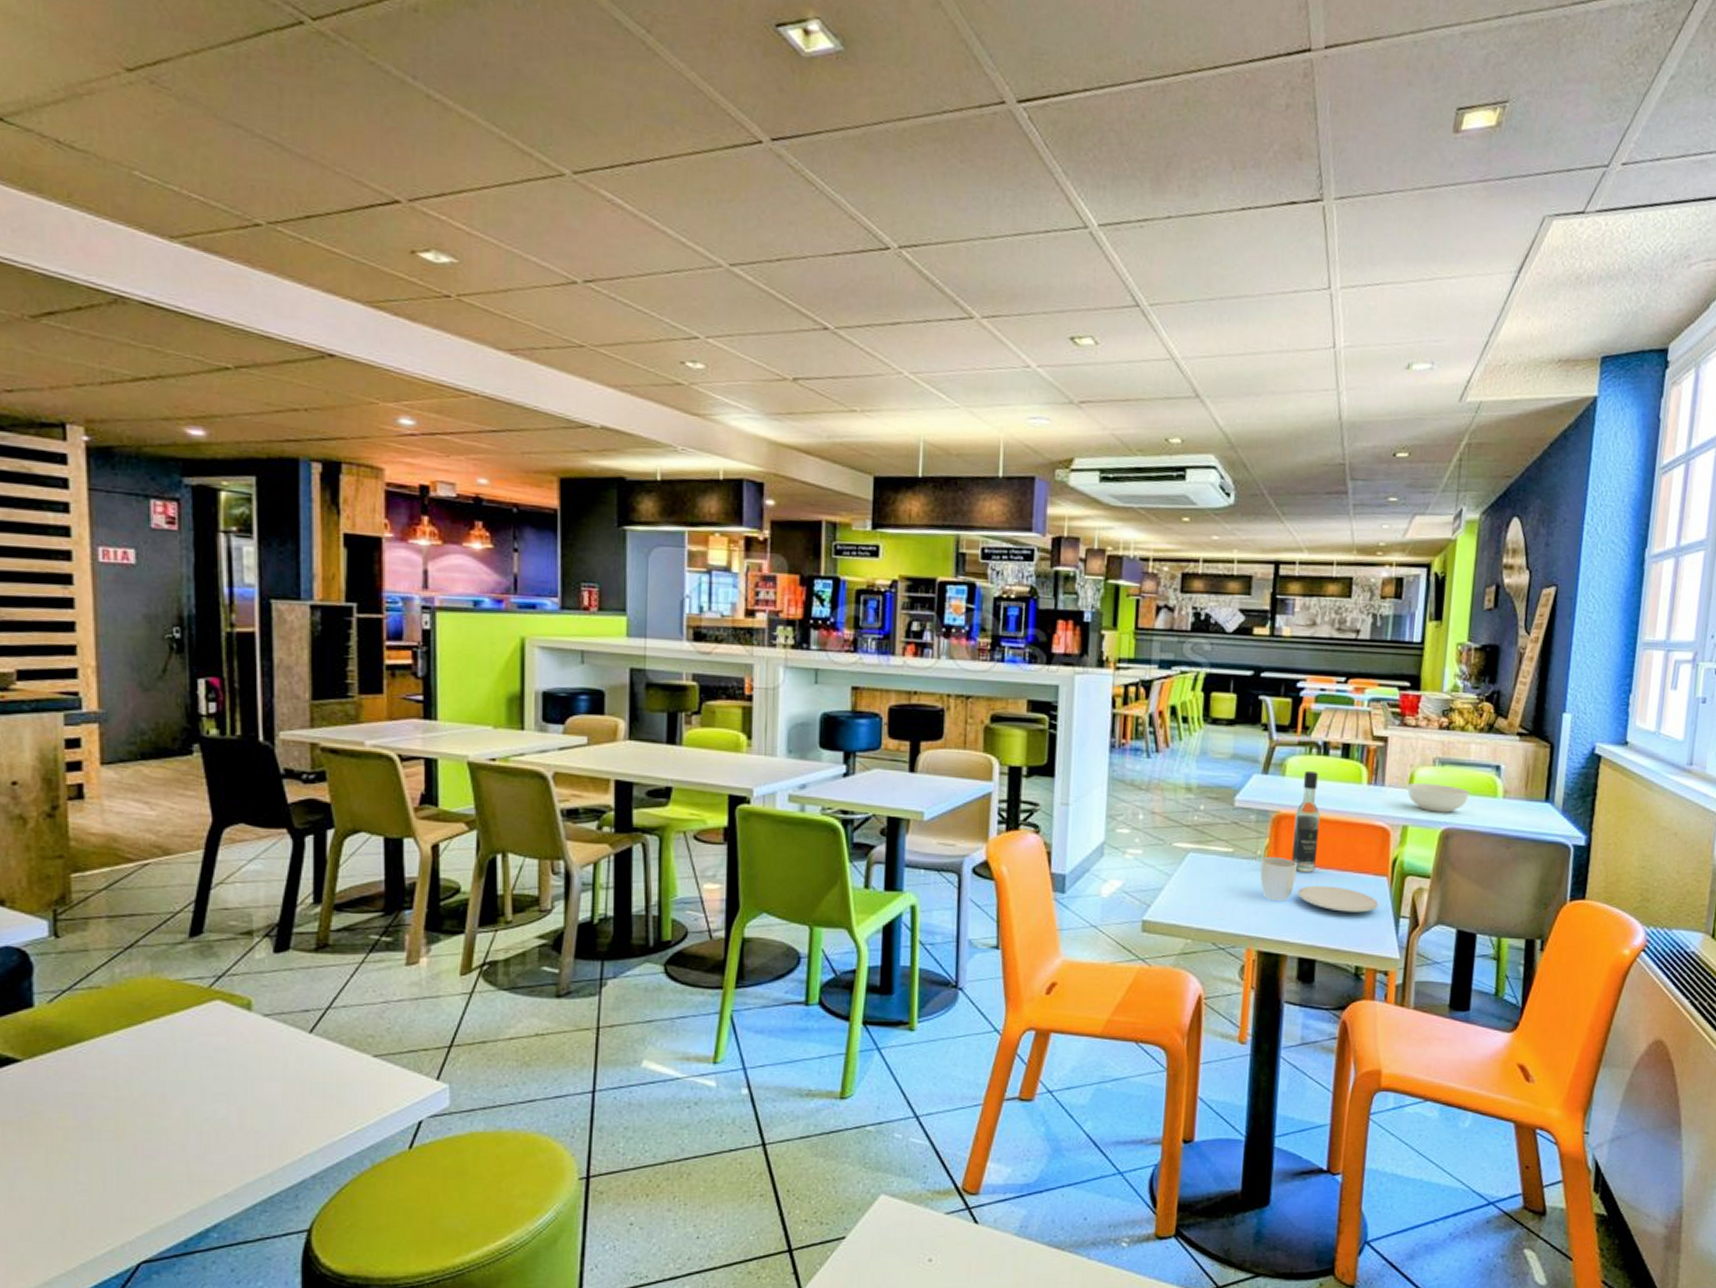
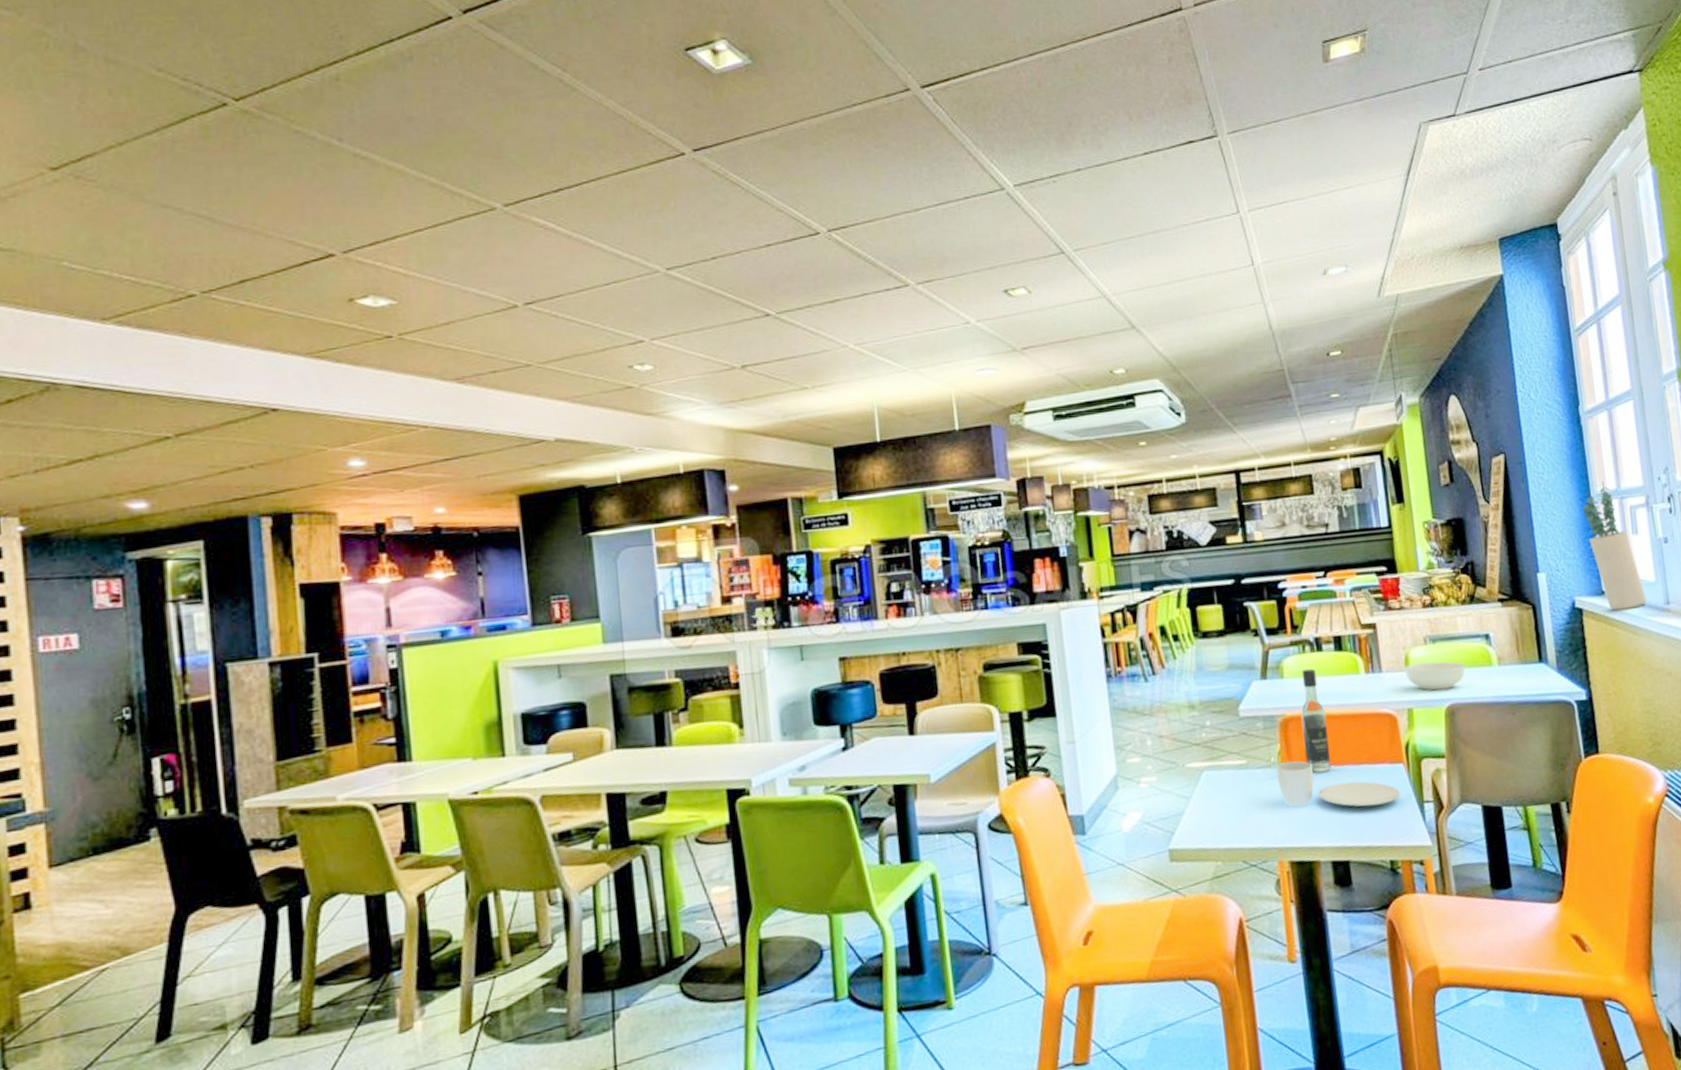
vase: none [1624,631,1670,764] -> present [1582,482,1647,611]

